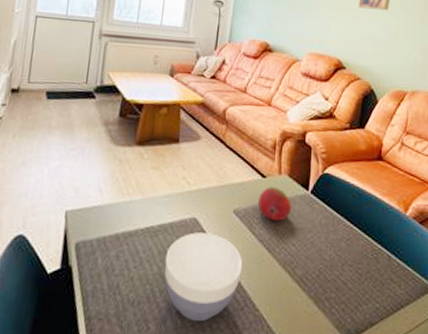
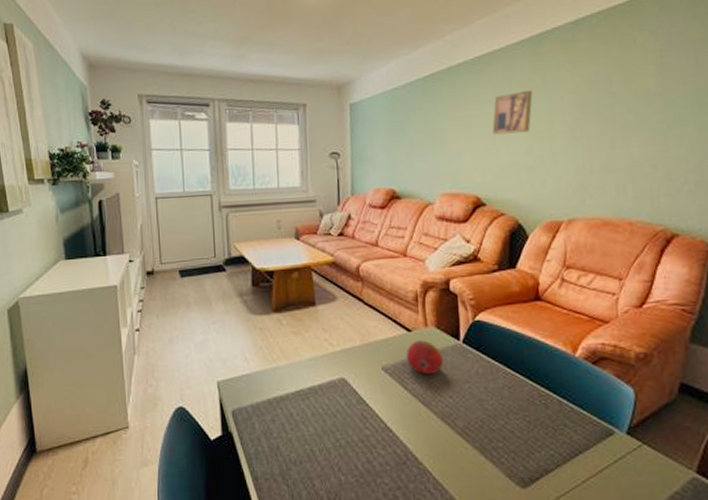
bowl: present [164,232,243,322] -> none [319,392,400,477]

